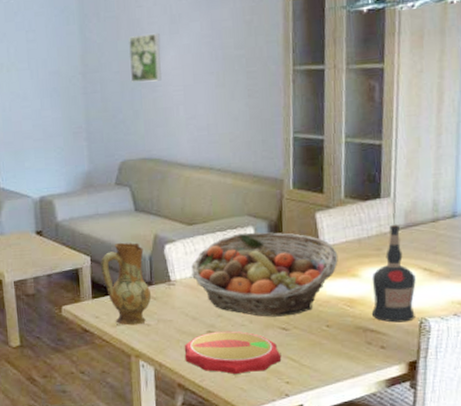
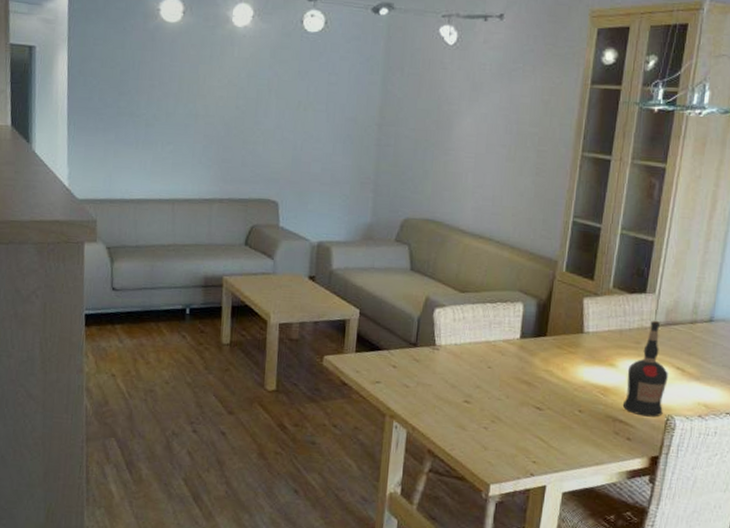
ceramic jug: present [101,242,152,326] -> none [368,299,415,385]
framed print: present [128,32,162,82] -> none [426,96,460,145]
plate: present [184,331,282,374] -> none [438,402,532,448]
fruit basket: present [191,232,338,317] -> none [456,307,599,396]

